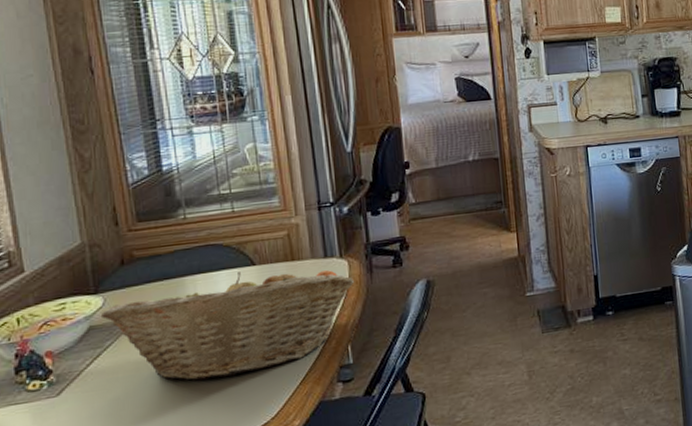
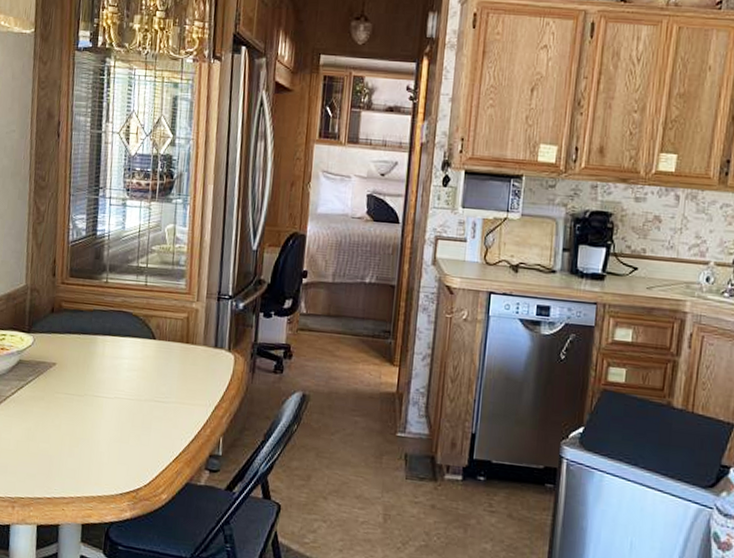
fruit basket: present [101,270,355,381] -> none [29,342,237,439]

